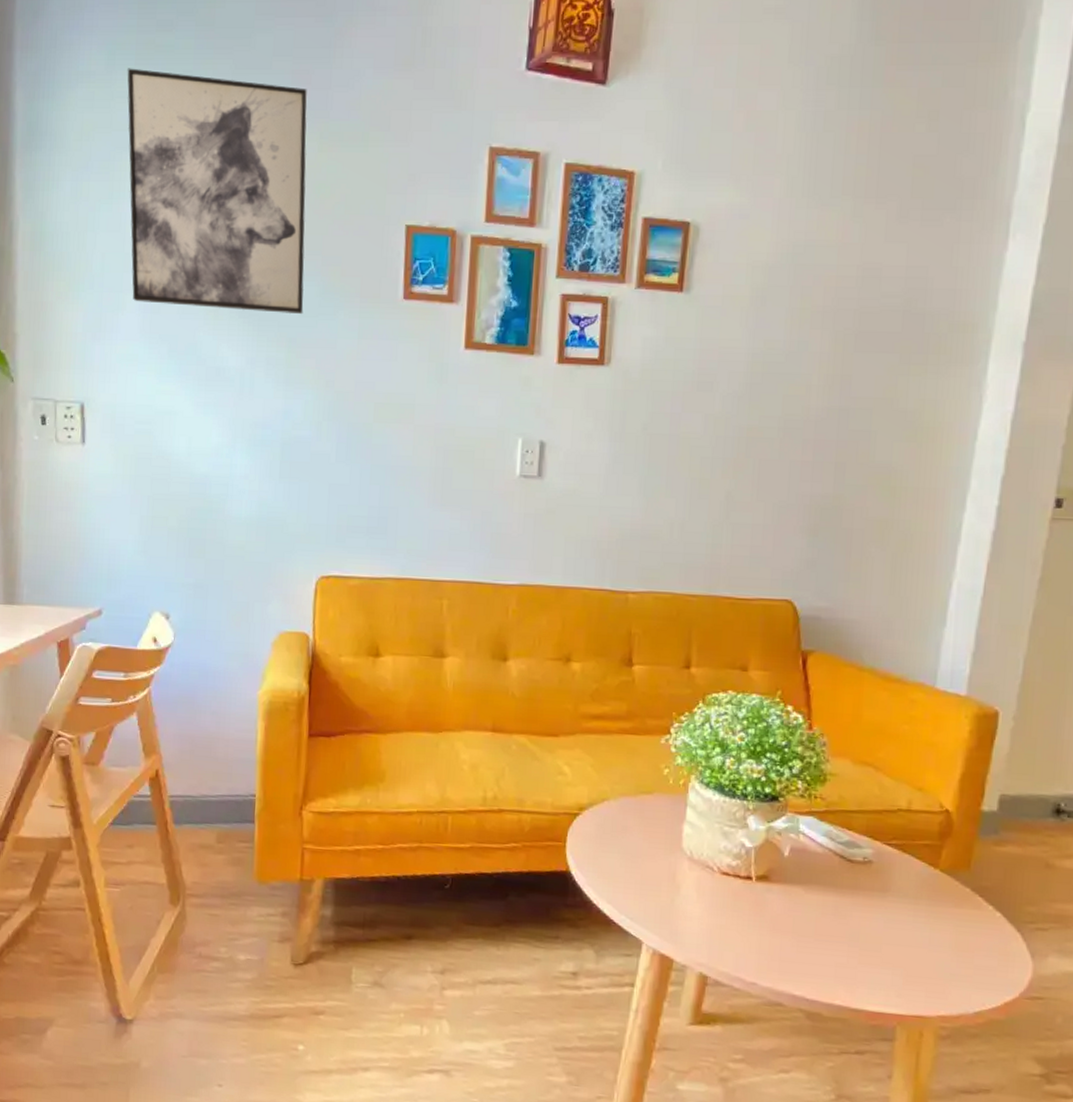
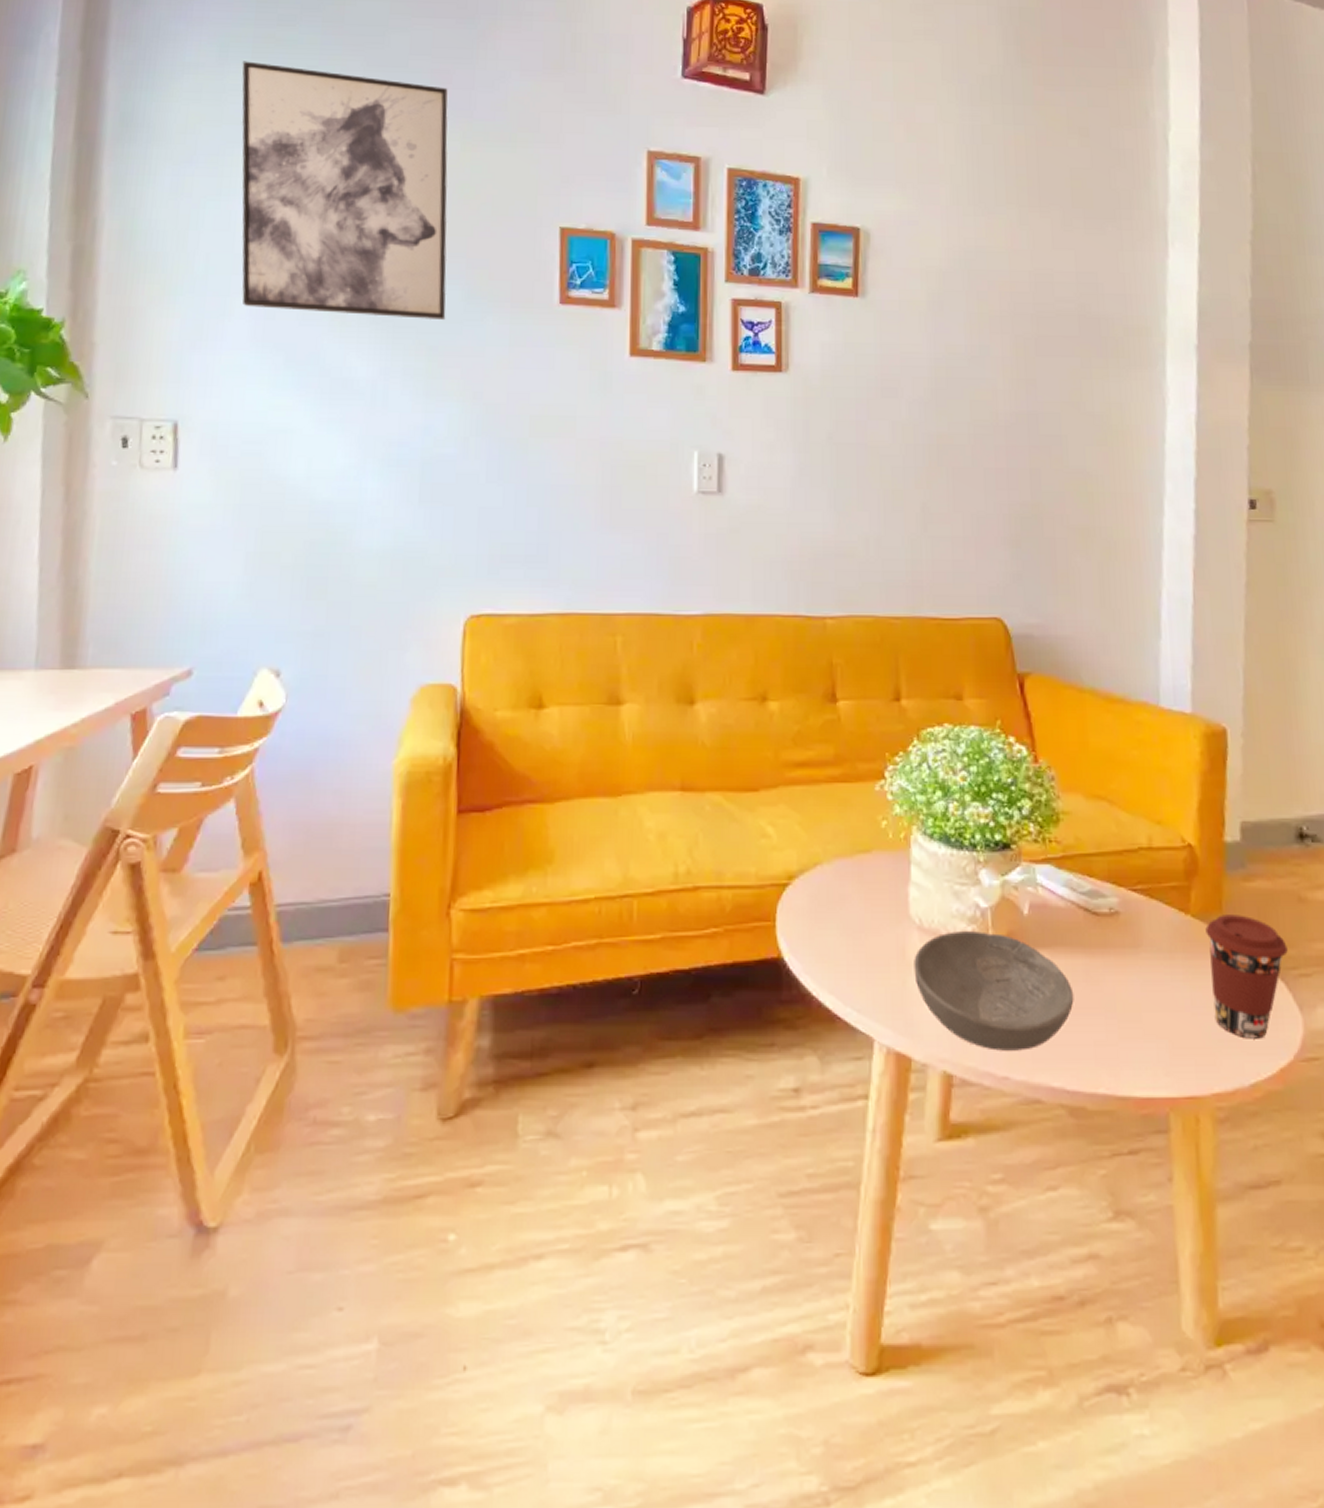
soup bowl: none [682,864,822,964] -> present [914,931,1074,1051]
coffee cup: none [949,872,1028,977] -> present [1205,915,1288,1039]

